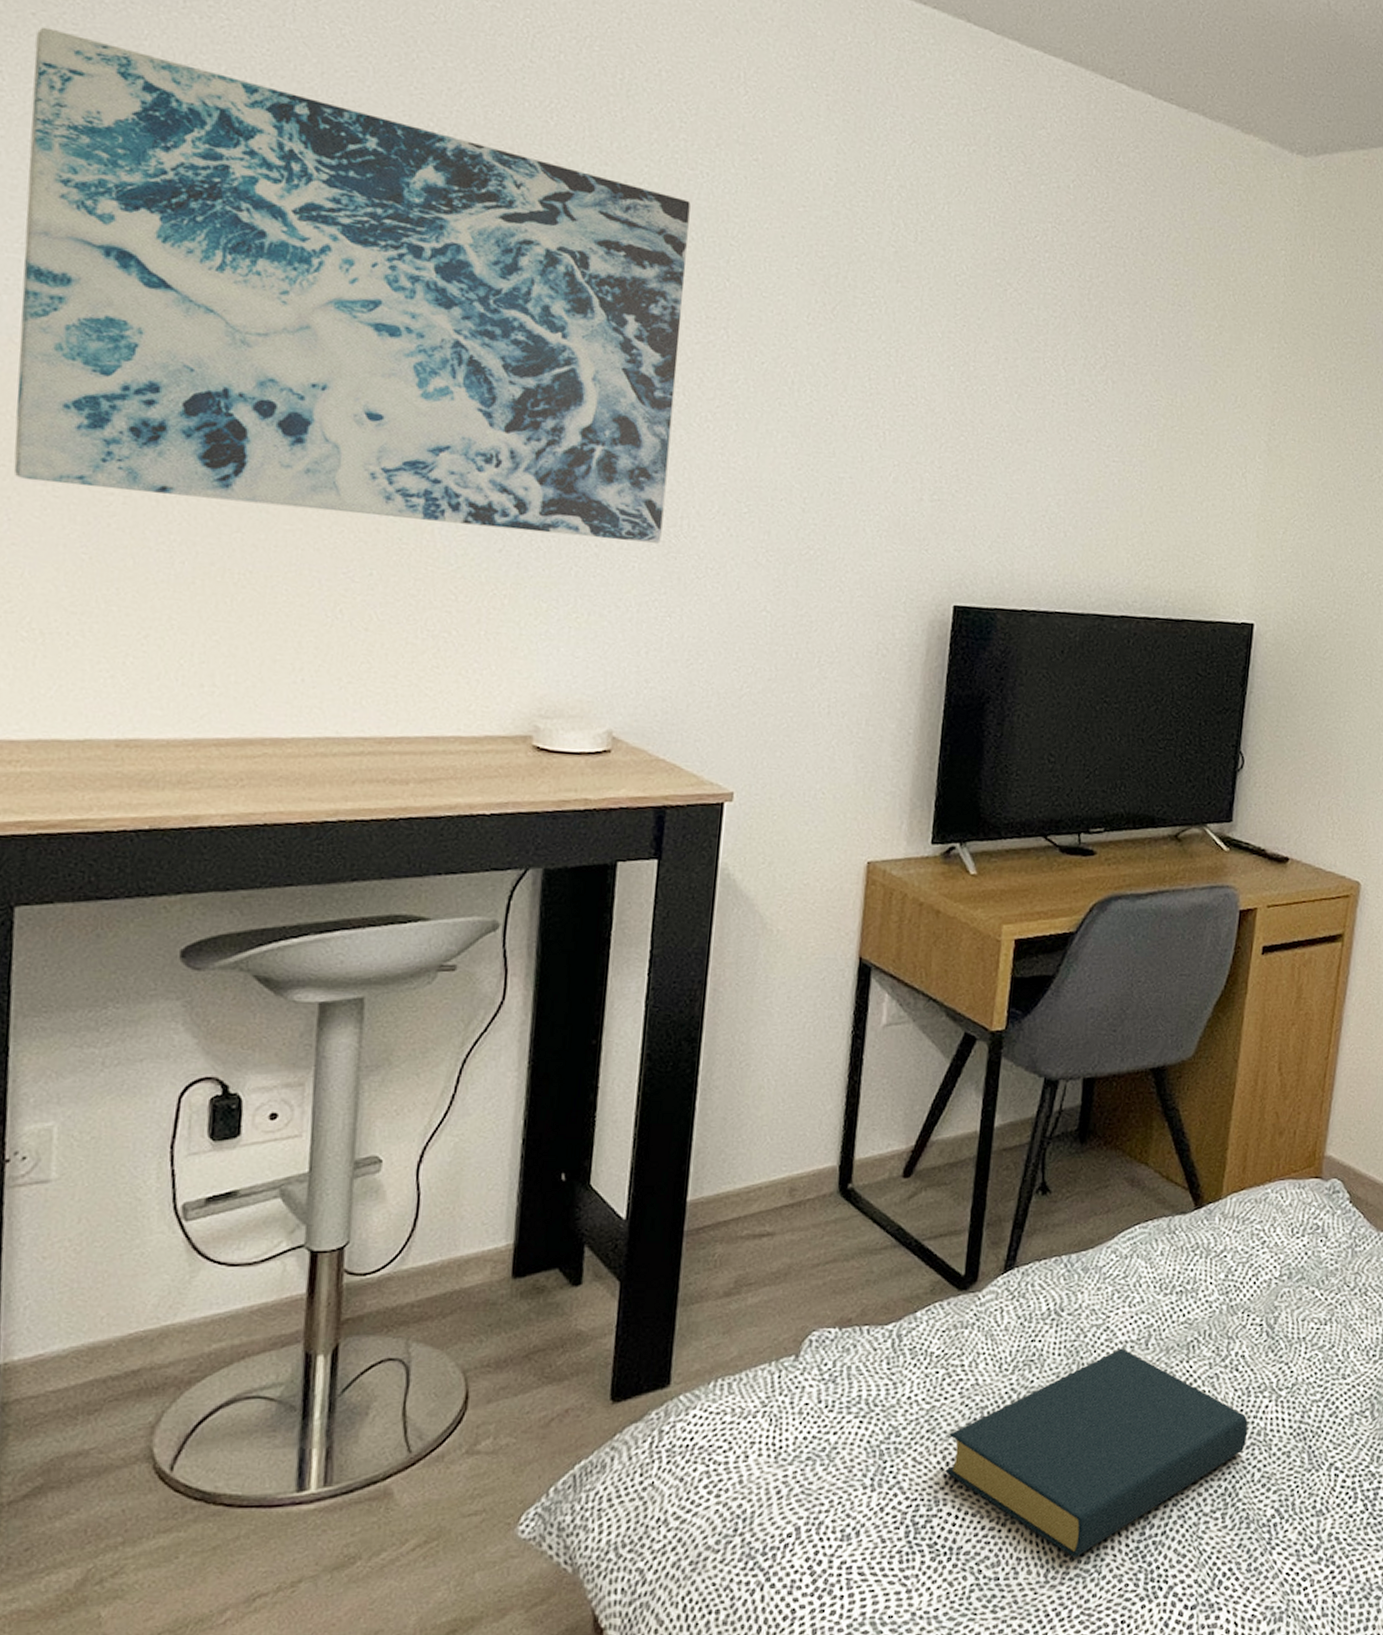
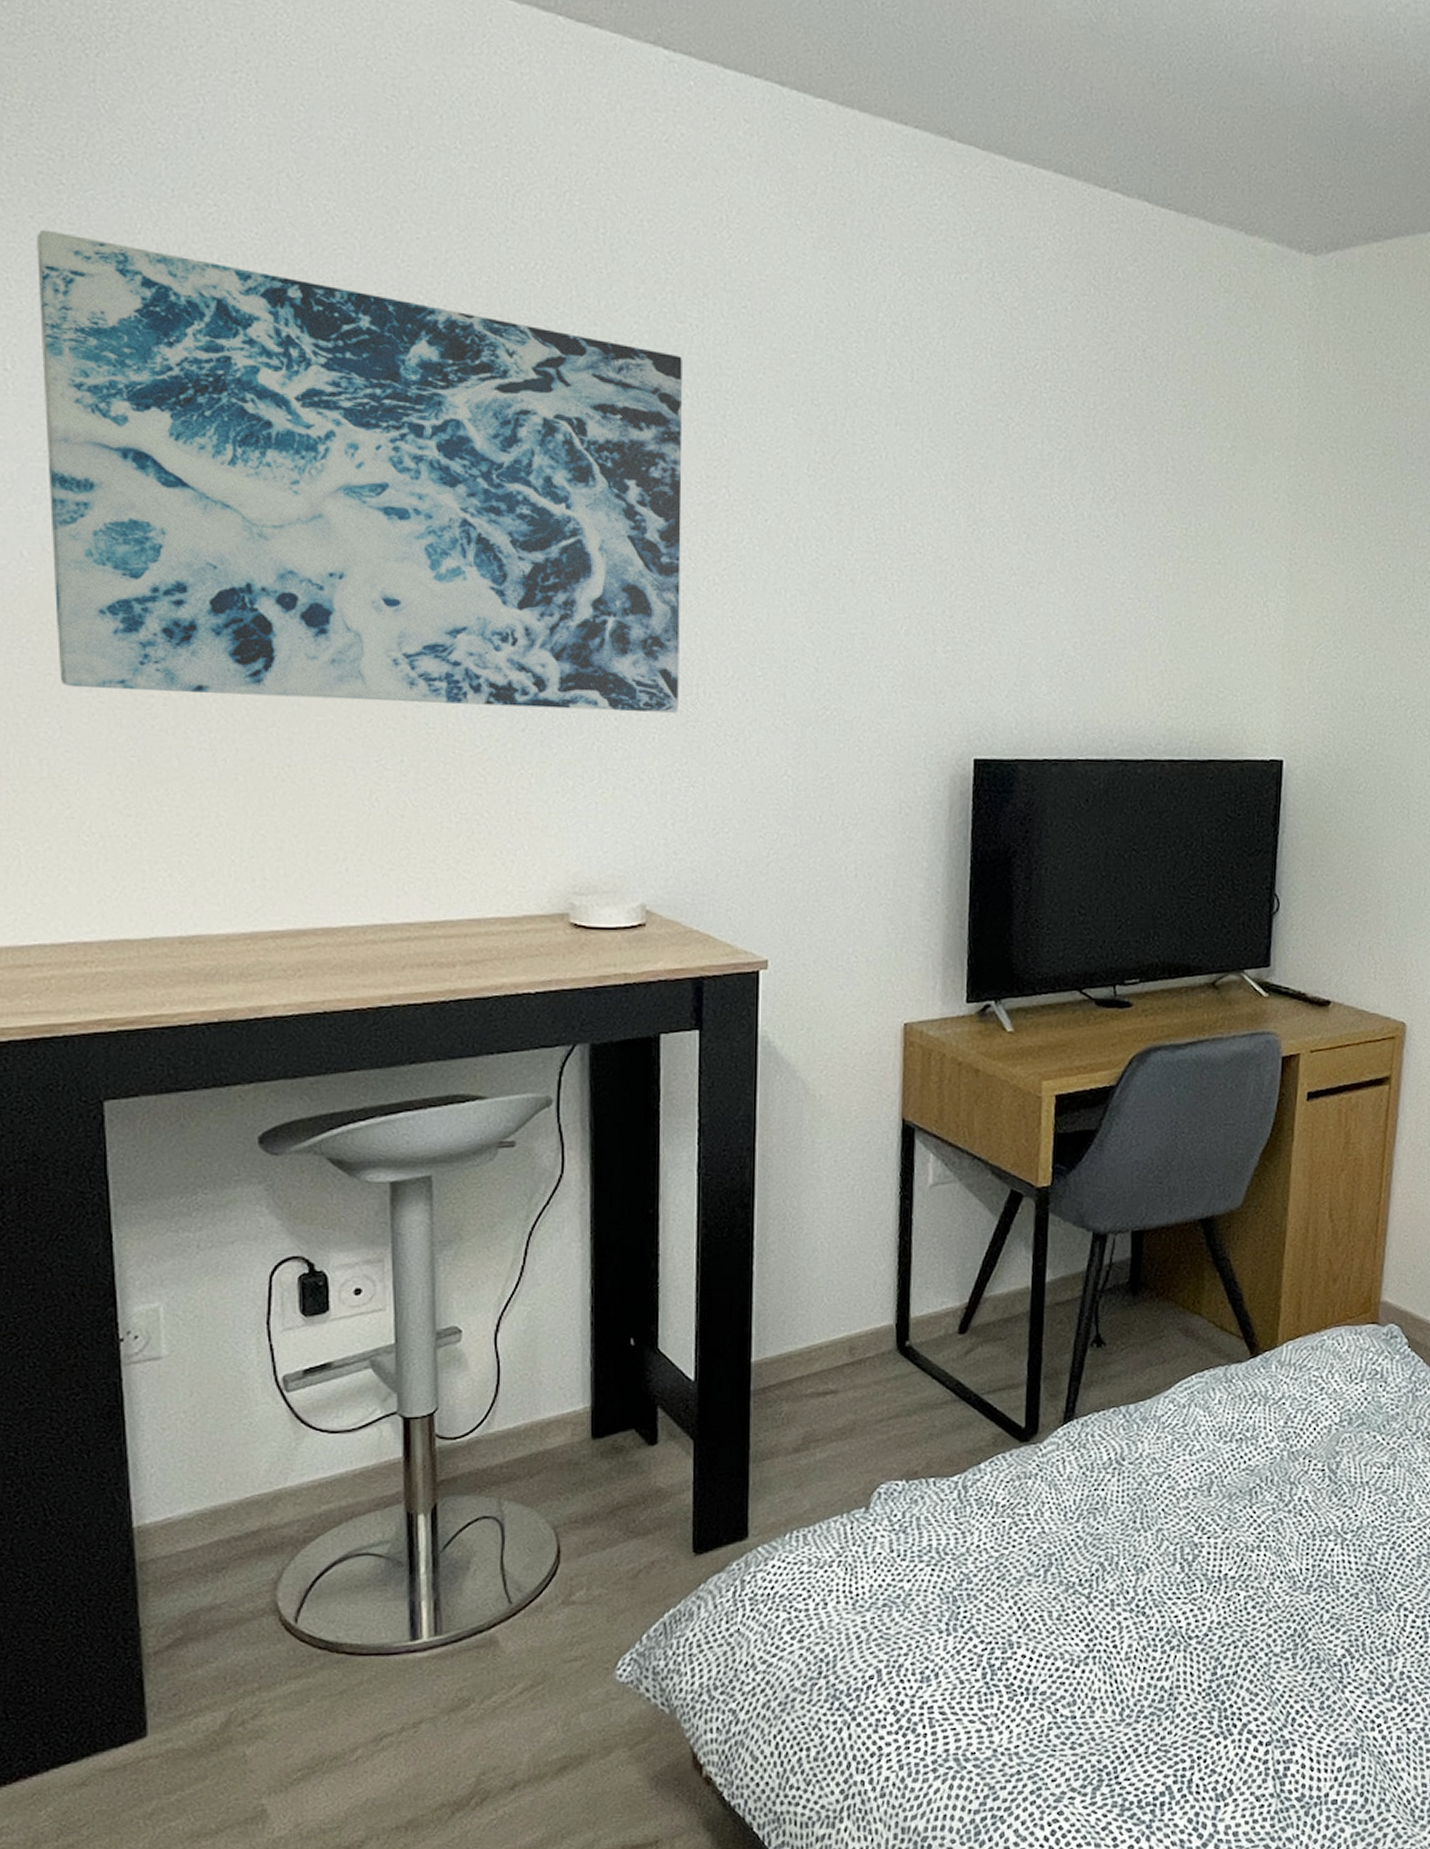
hardback book: present [945,1348,1248,1558] -> none [1017,1495,1314,1698]

